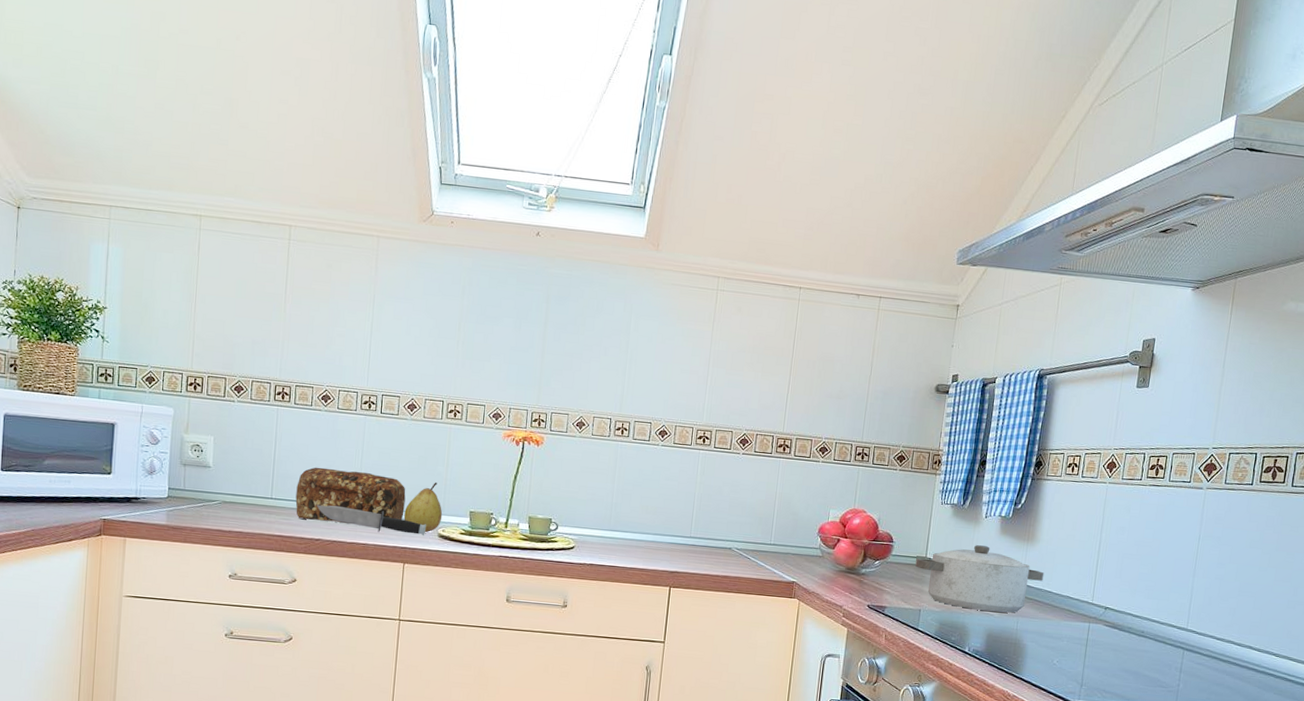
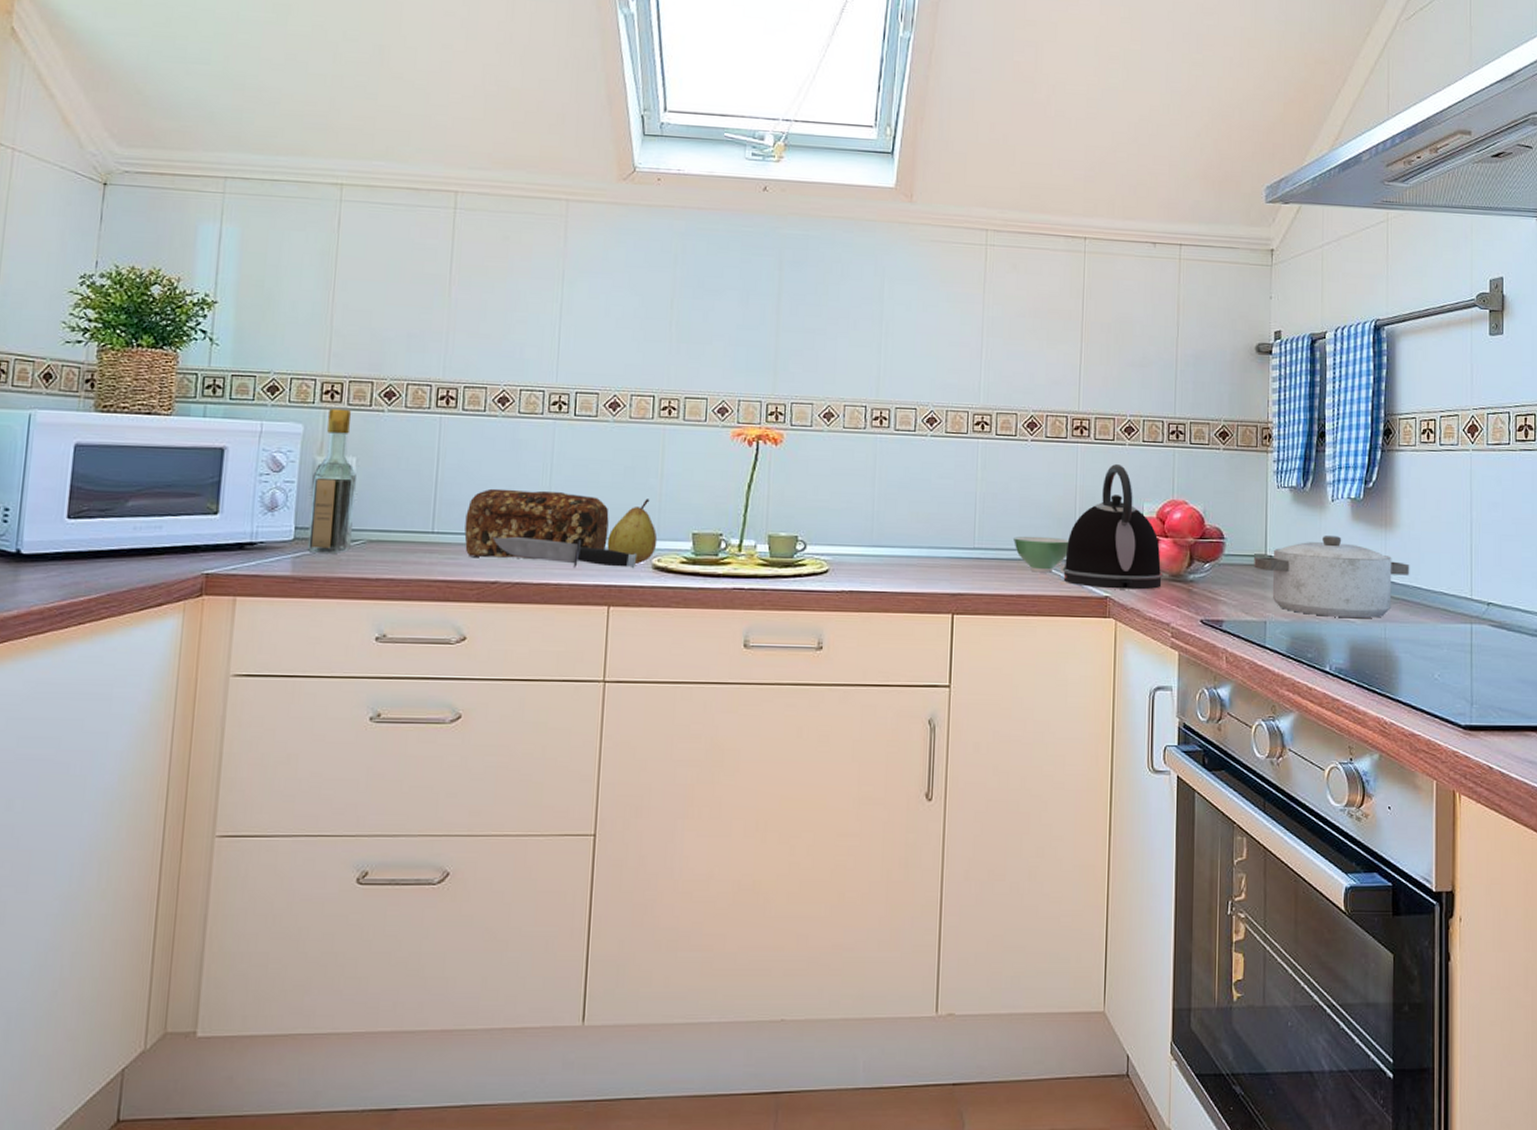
bottle: none [177,397,214,510] -> present [307,408,356,554]
bowl: none [721,530,768,560] -> present [1012,536,1070,573]
kettle: none [759,477,841,579] -> present [1062,464,1163,590]

